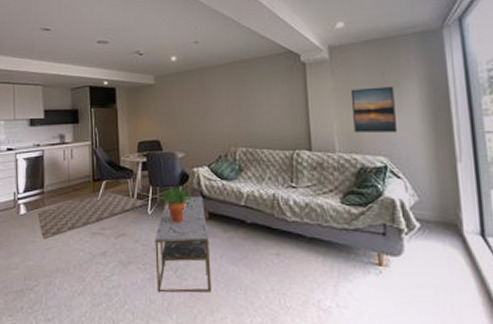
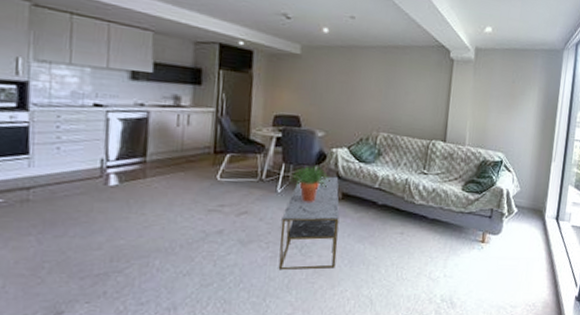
rug: present [37,191,149,240] -> none [134,166,280,216]
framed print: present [350,87,397,132] -> none [483,91,520,133]

